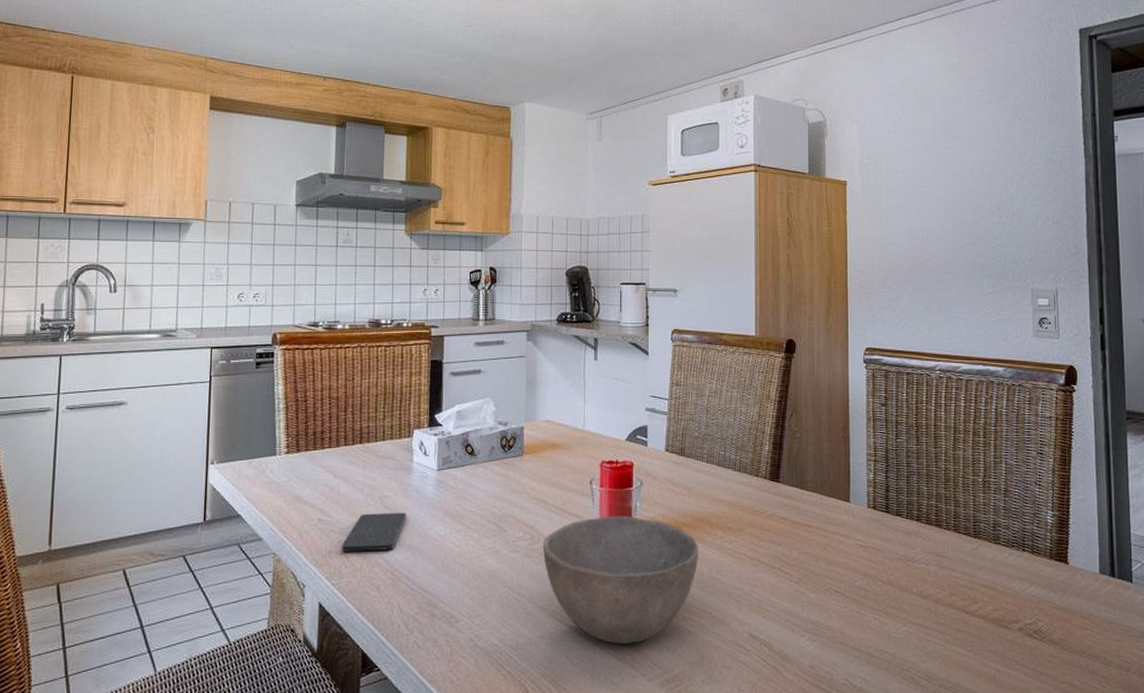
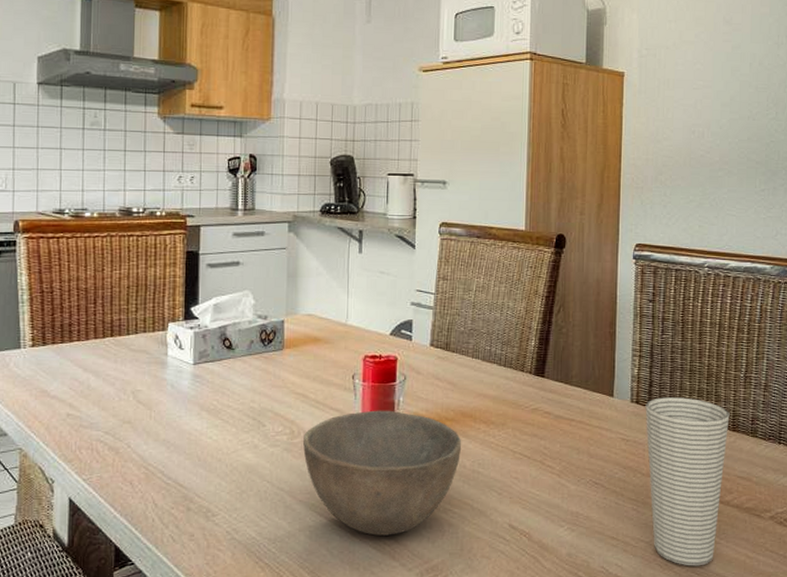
smartphone: present [342,512,406,552] -> none [93,406,161,447]
cup: none [883,503,970,680] -> present [645,397,730,566]

